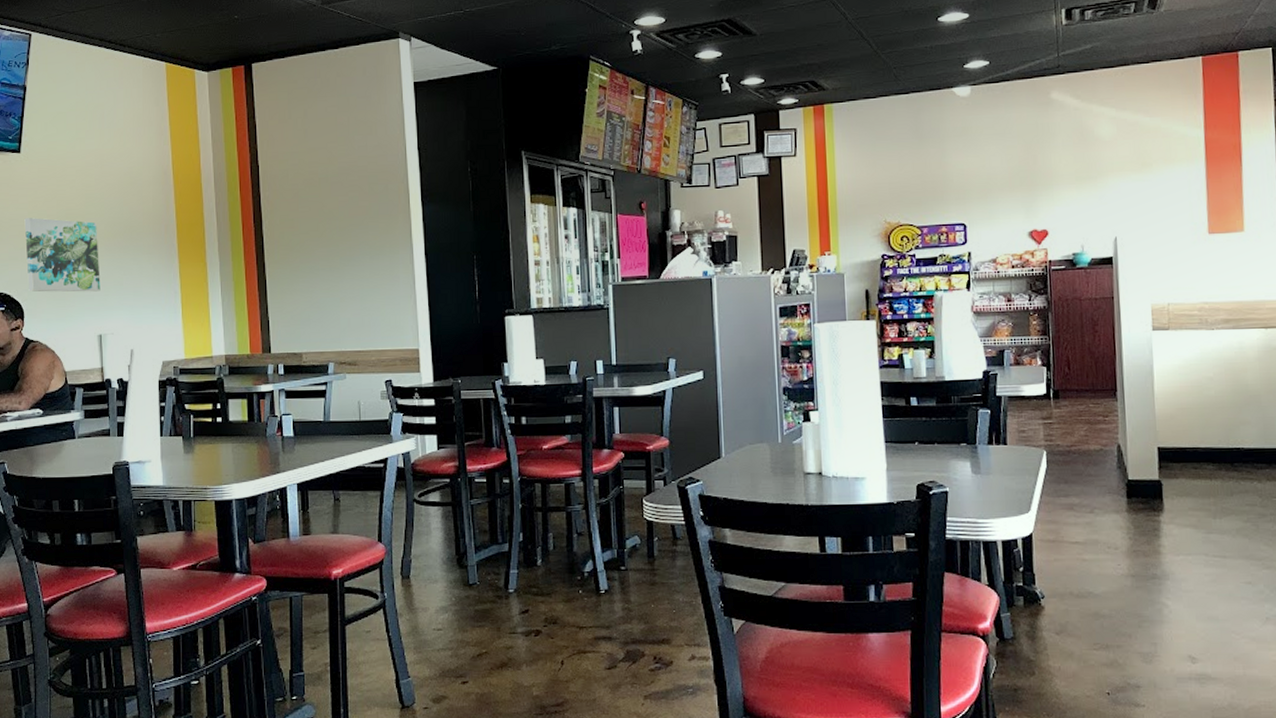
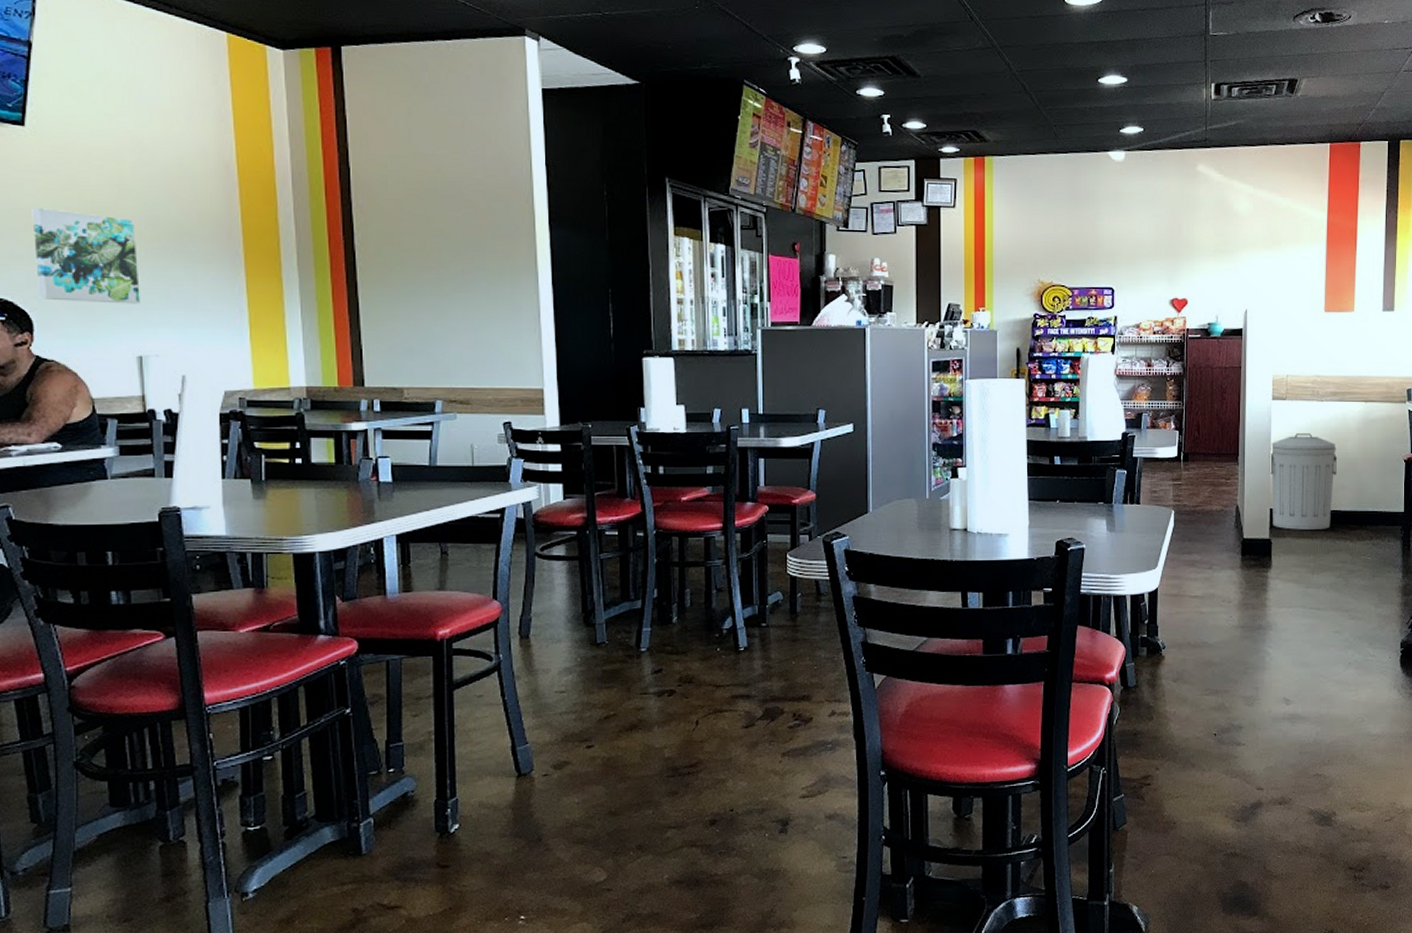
trash can: none [1153,365,1236,470] -> present [1269,433,1338,530]

